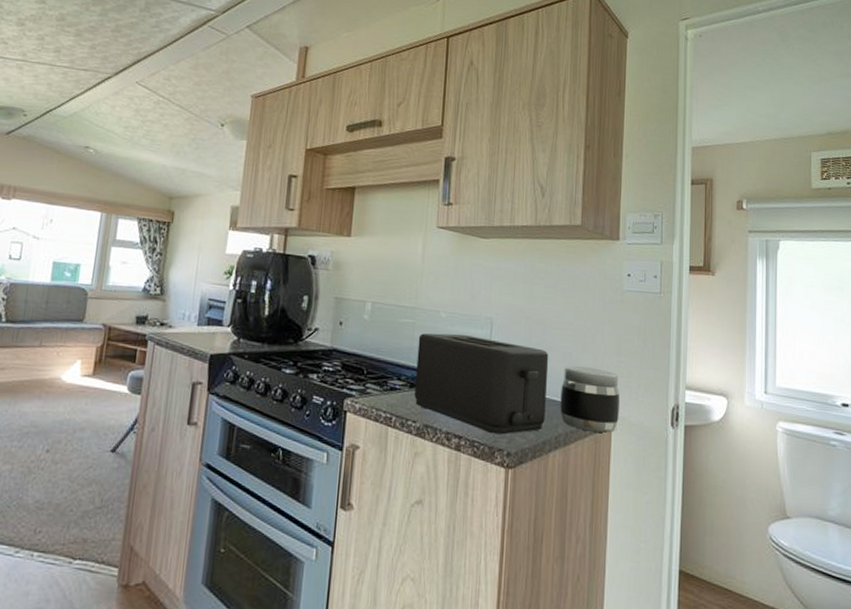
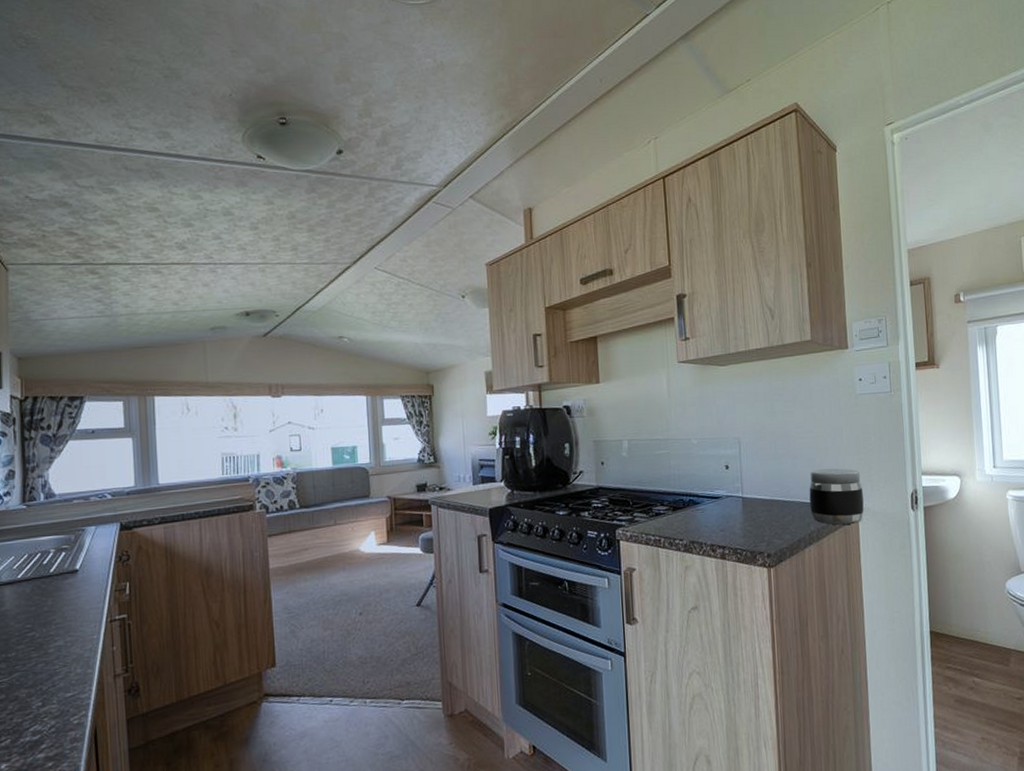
toaster: present [414,333,549,435] -> none [675,456,798,540]

